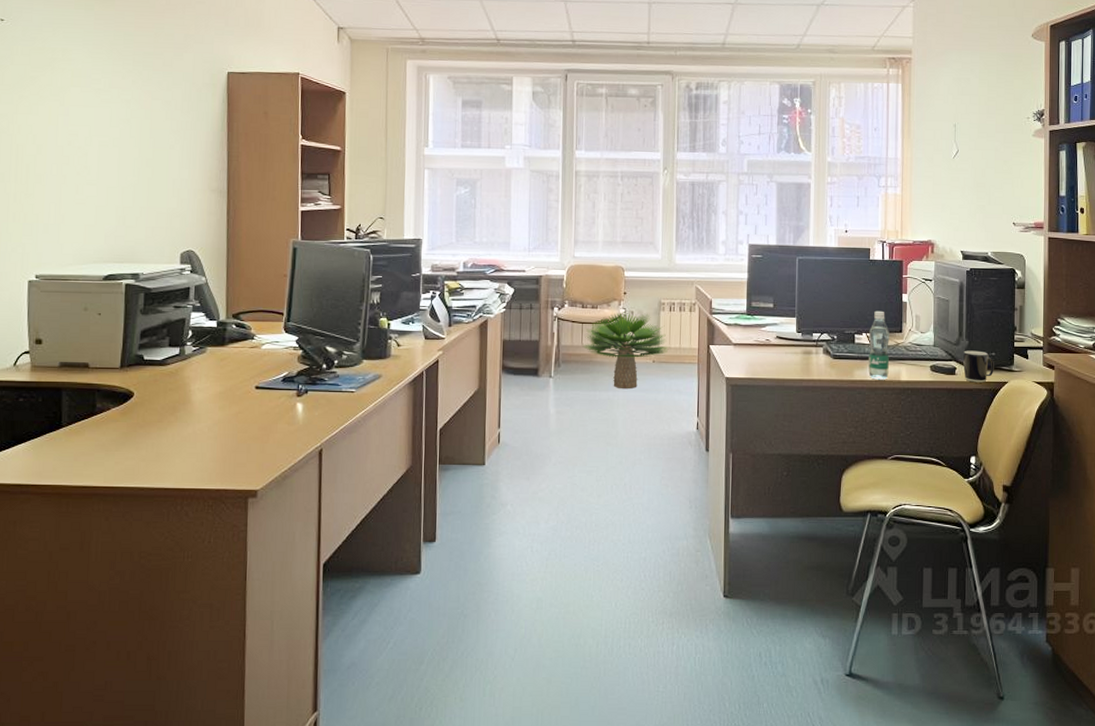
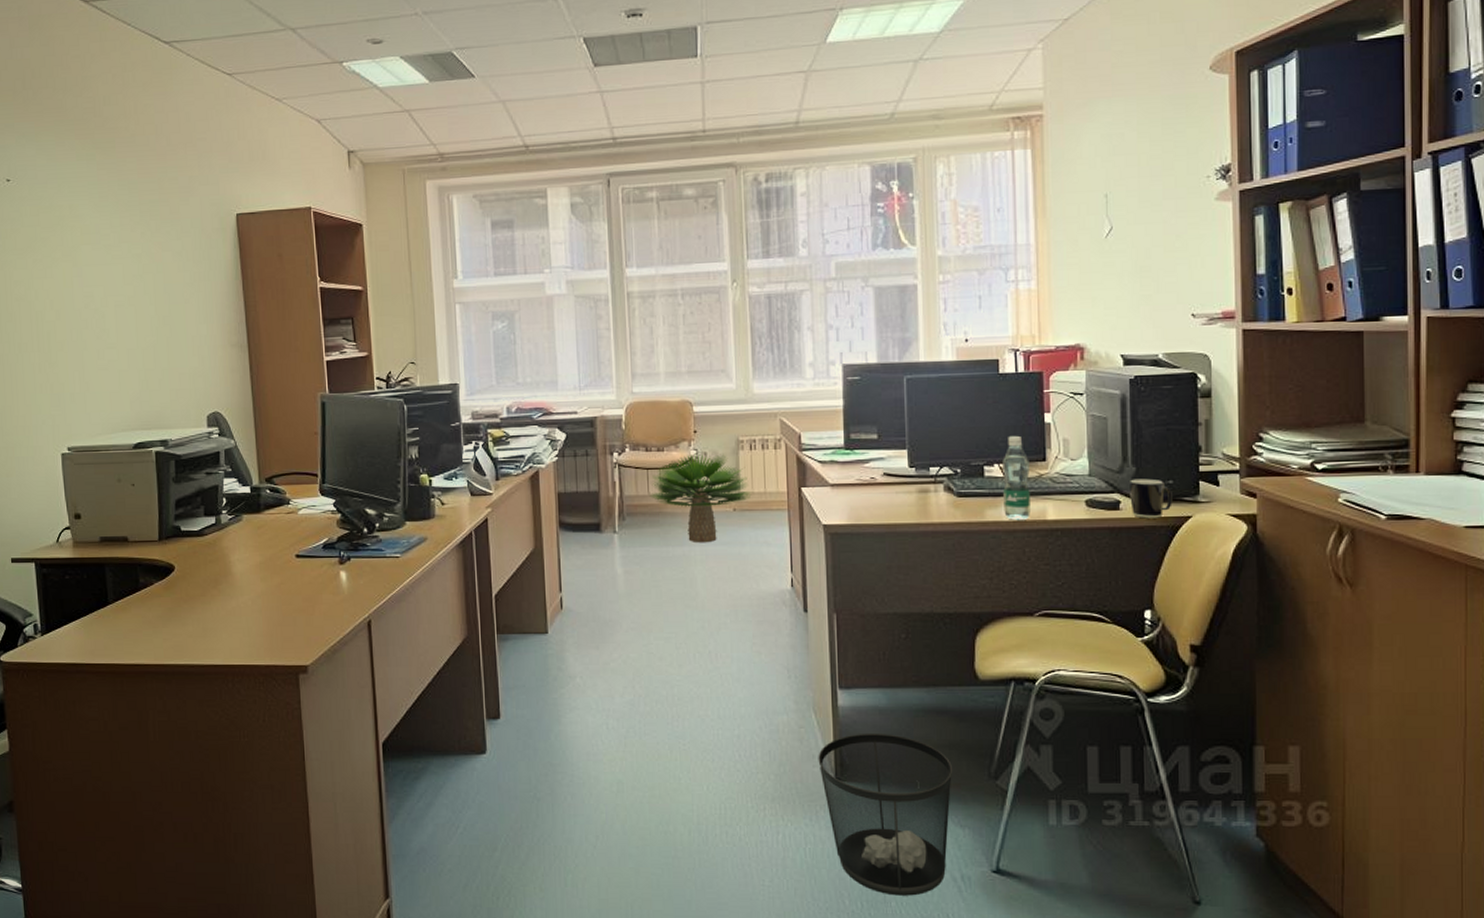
waste bin: none [710,556,819,698] -> present [818,733,954,896]

